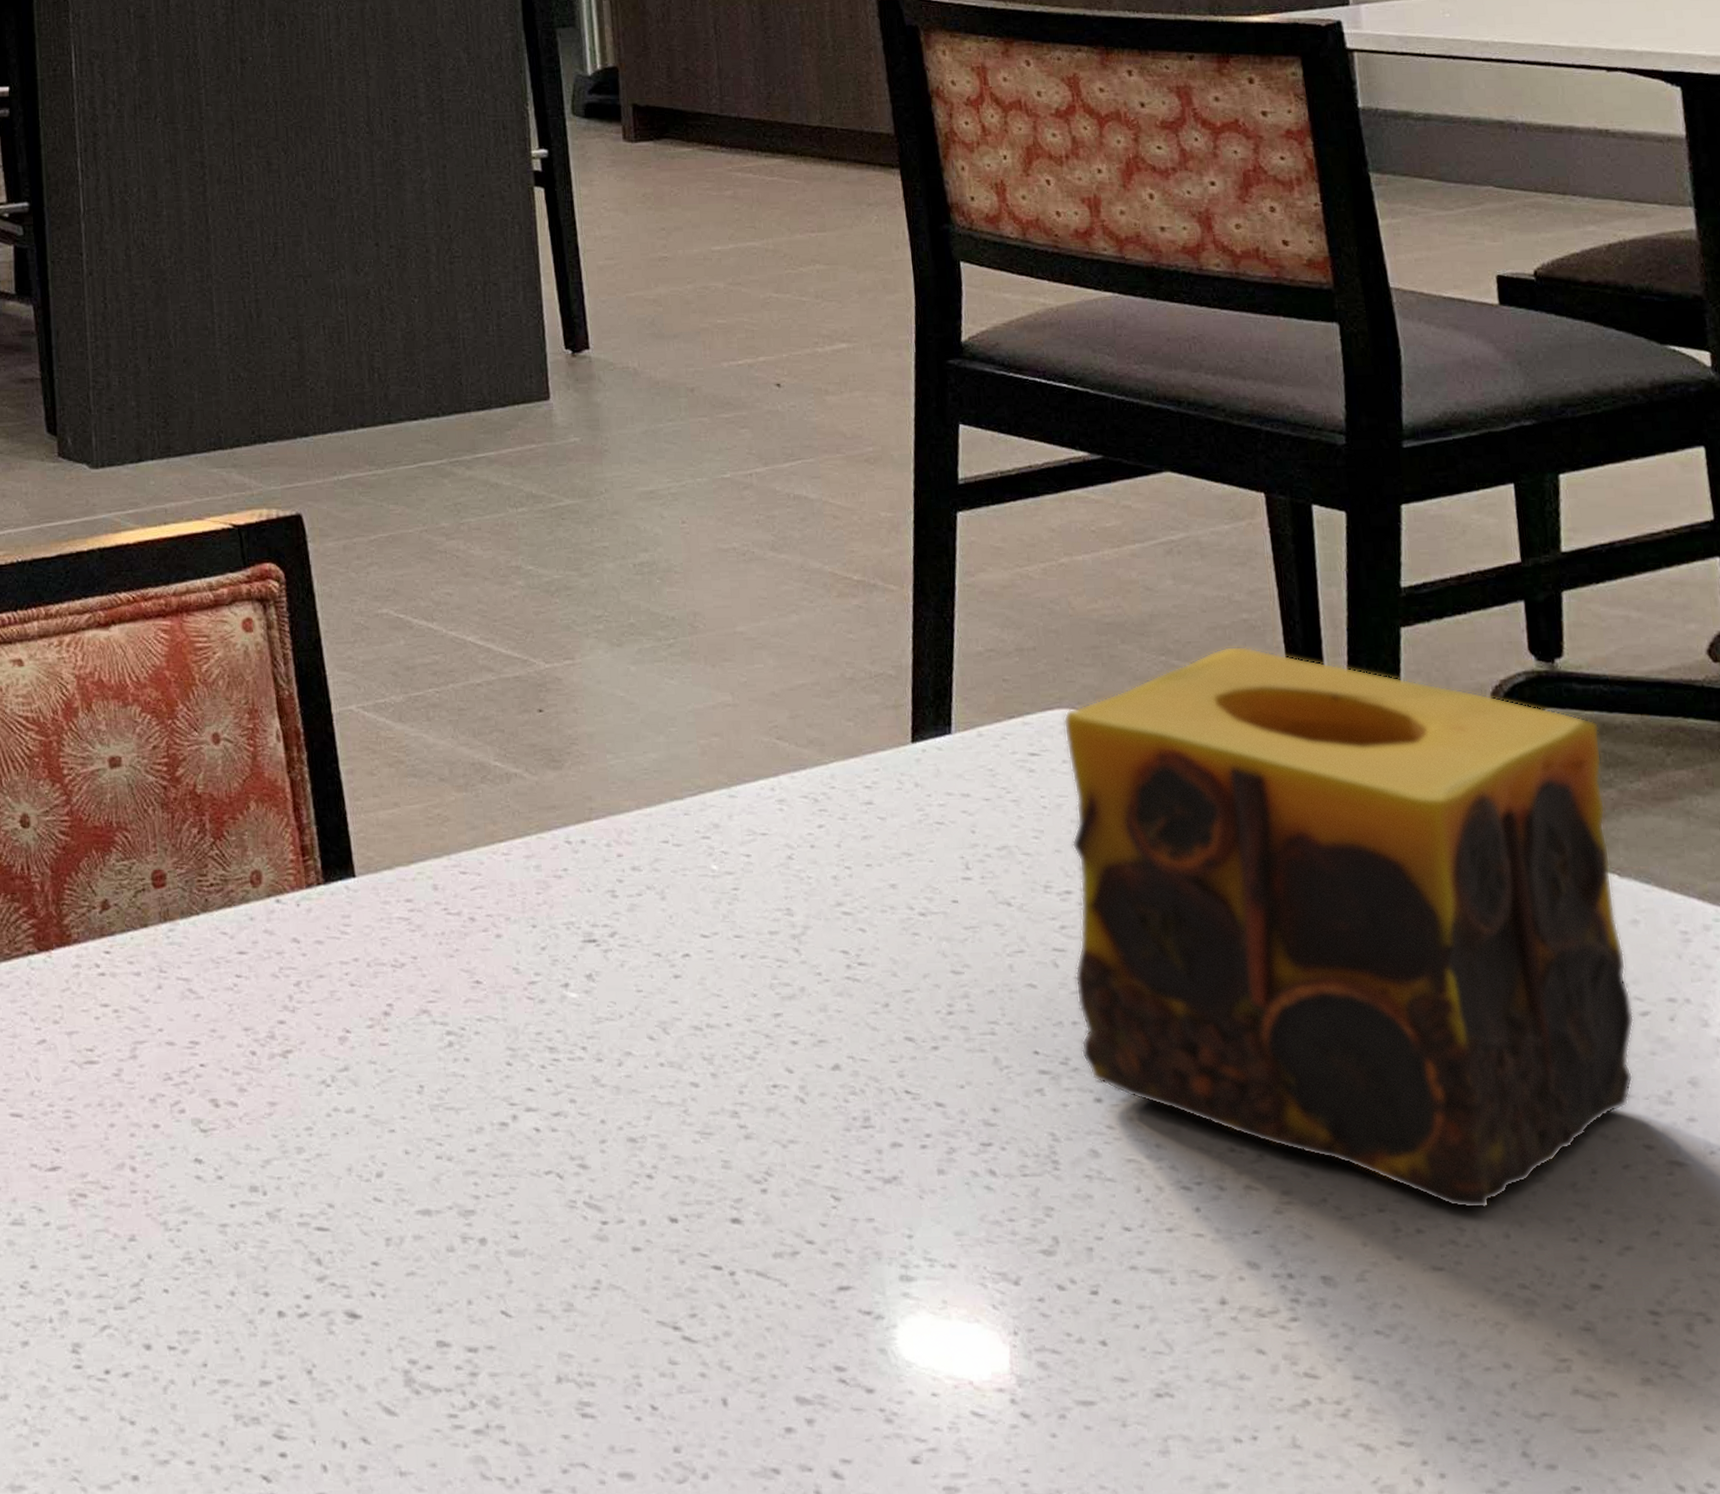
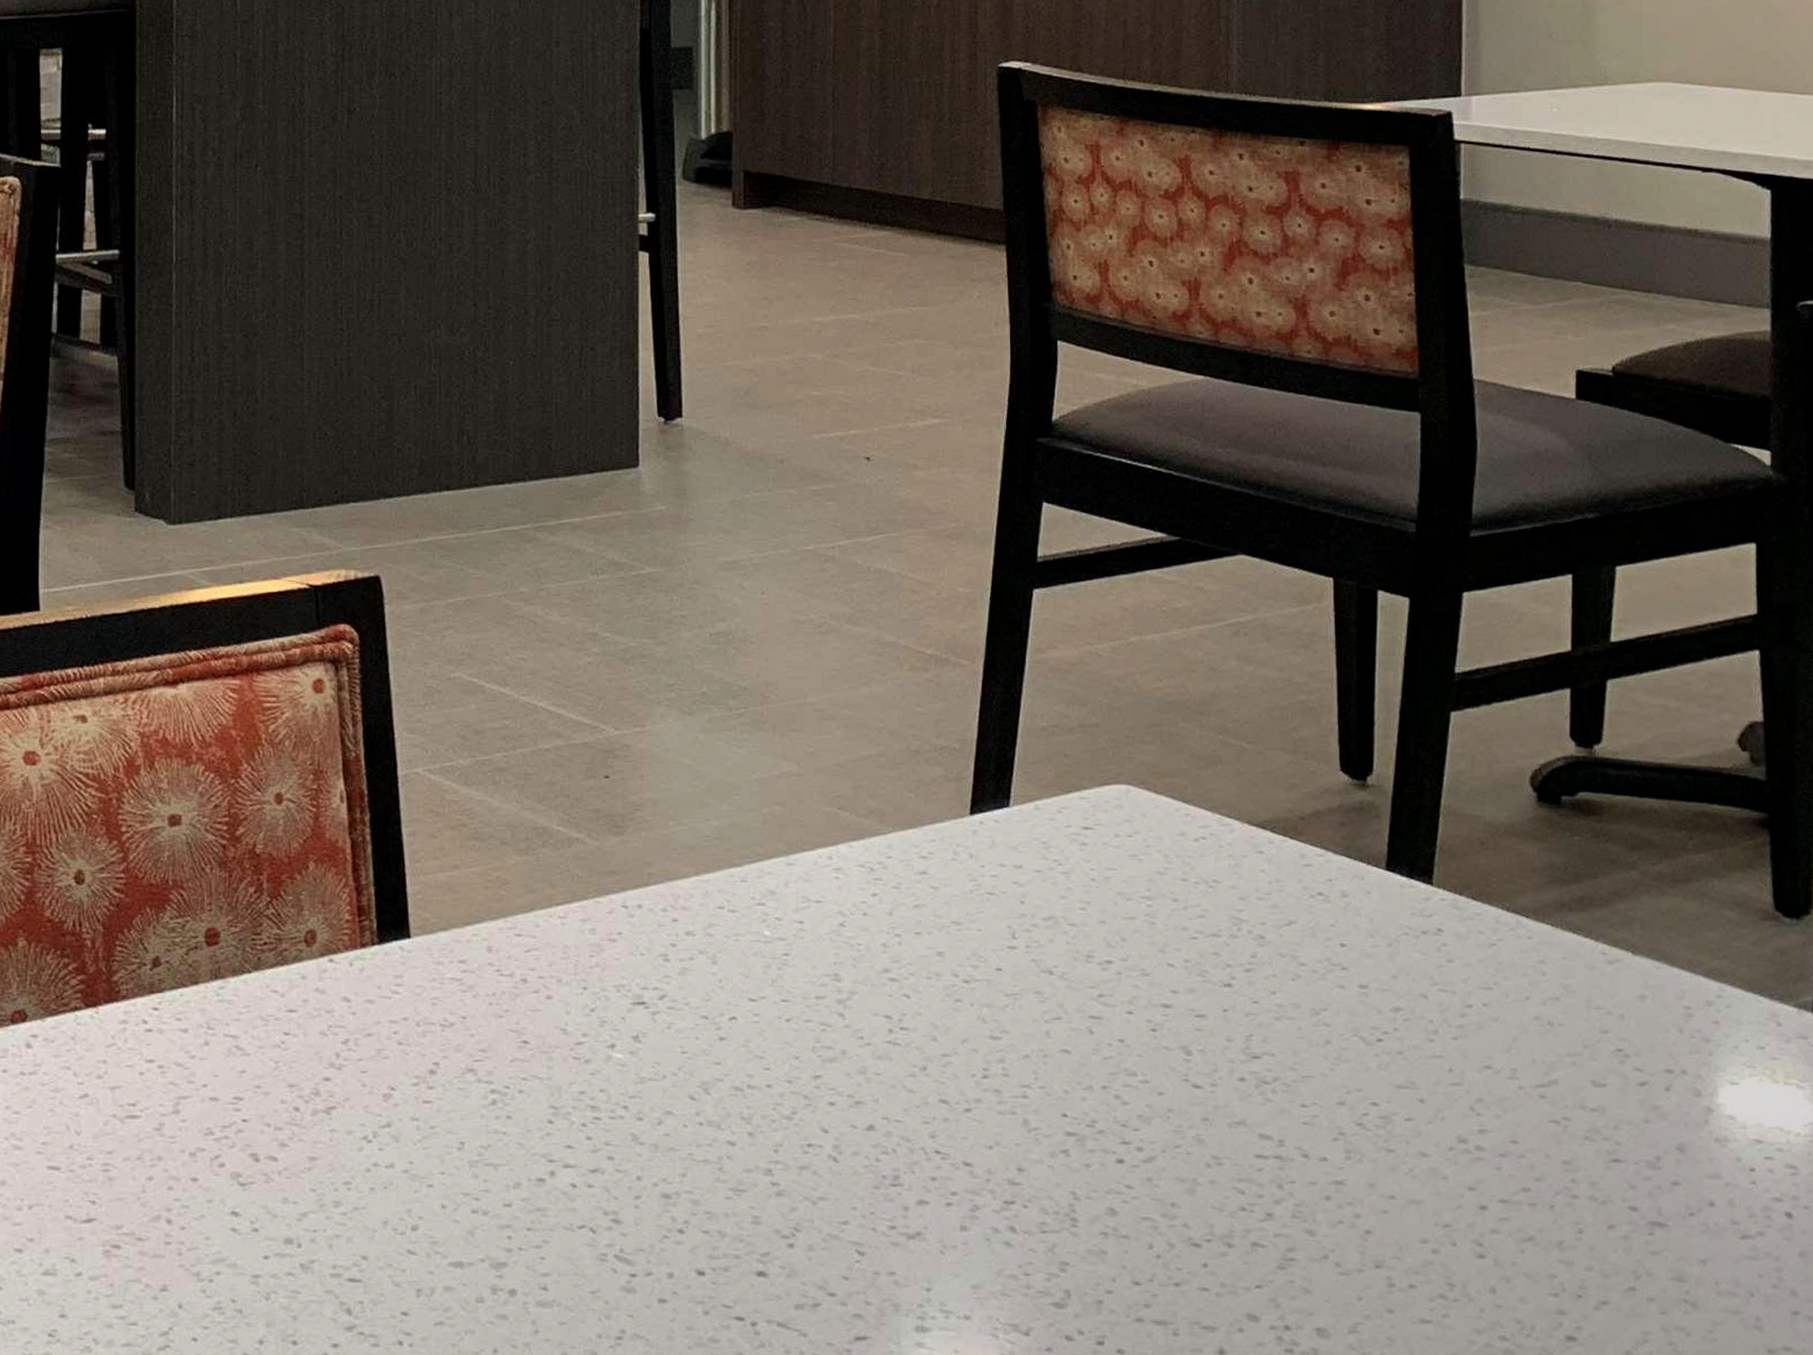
candle: present [1063,646,1635,1209] -> none [1108,726,1633,1266]

